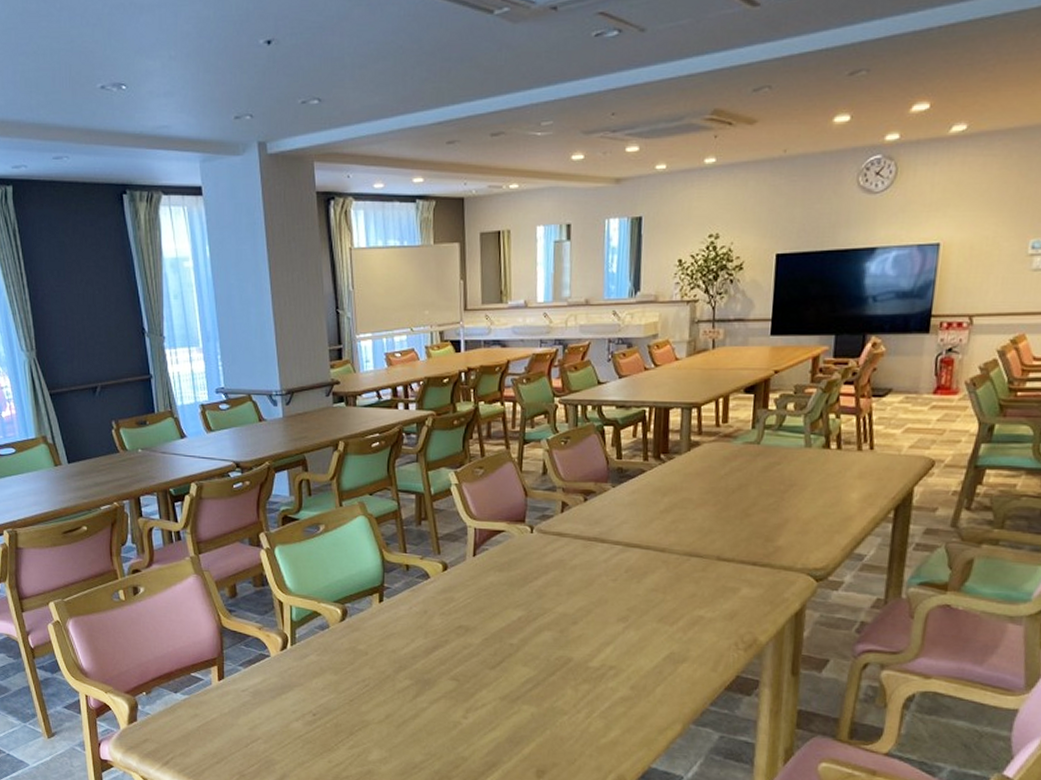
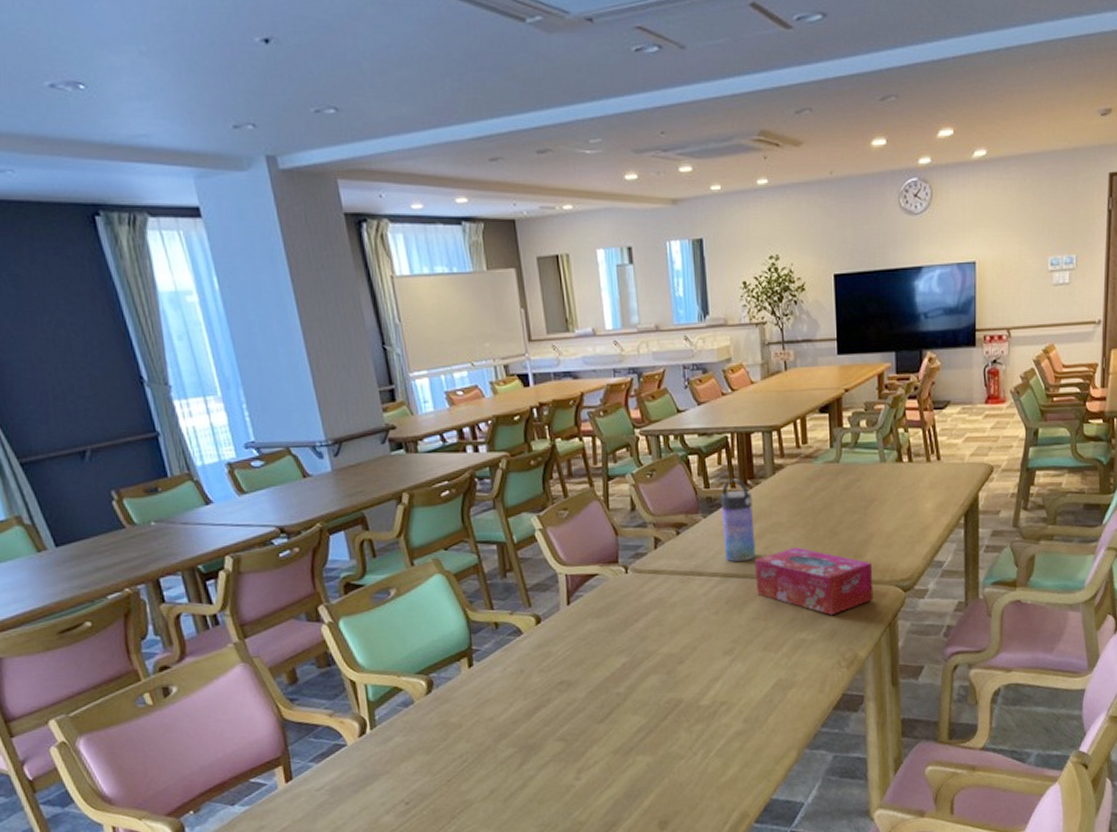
water bottle: none [629,452,664,533] -> present [720,478,756,562]
tissue box: none [658,524,784,597] -> present [754,546,873,616]

